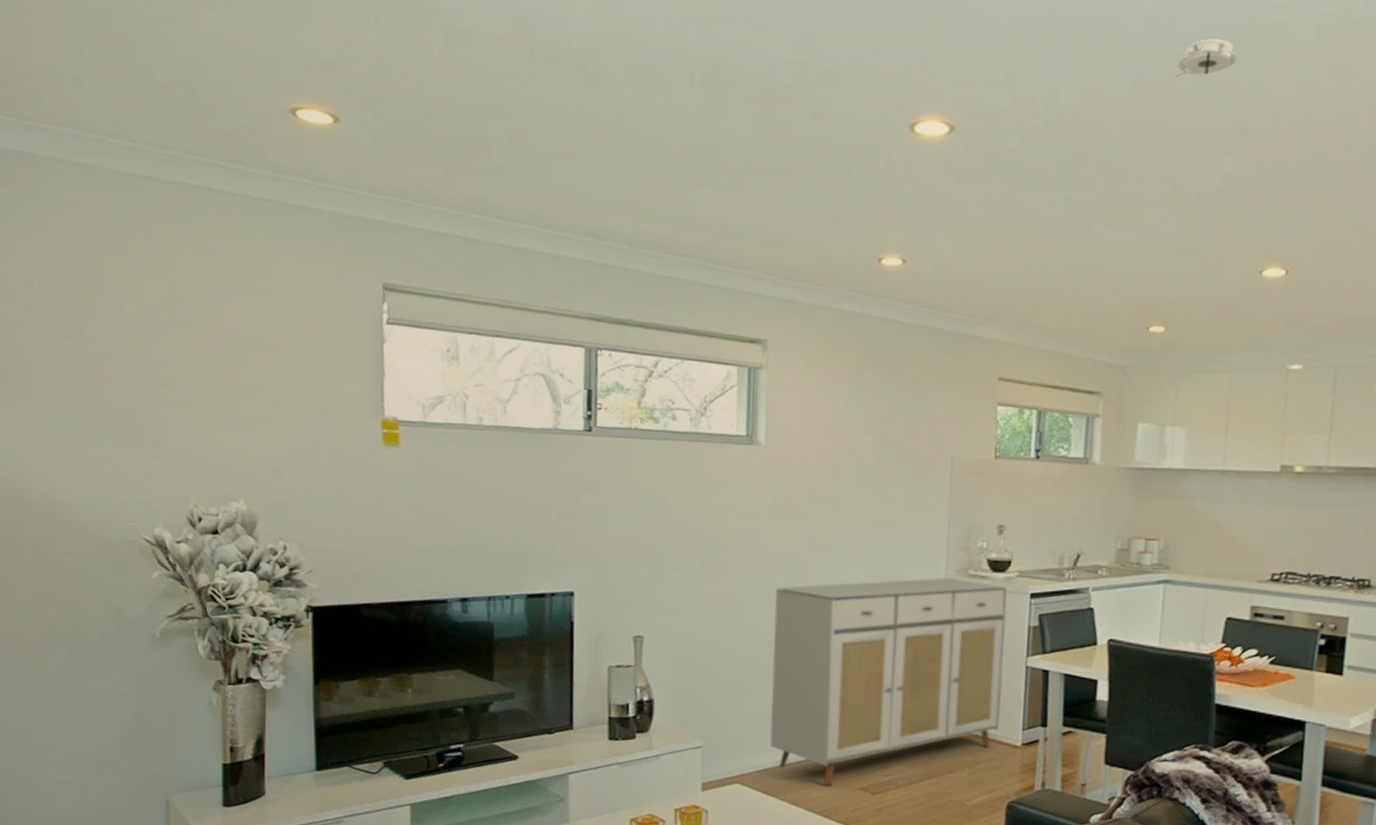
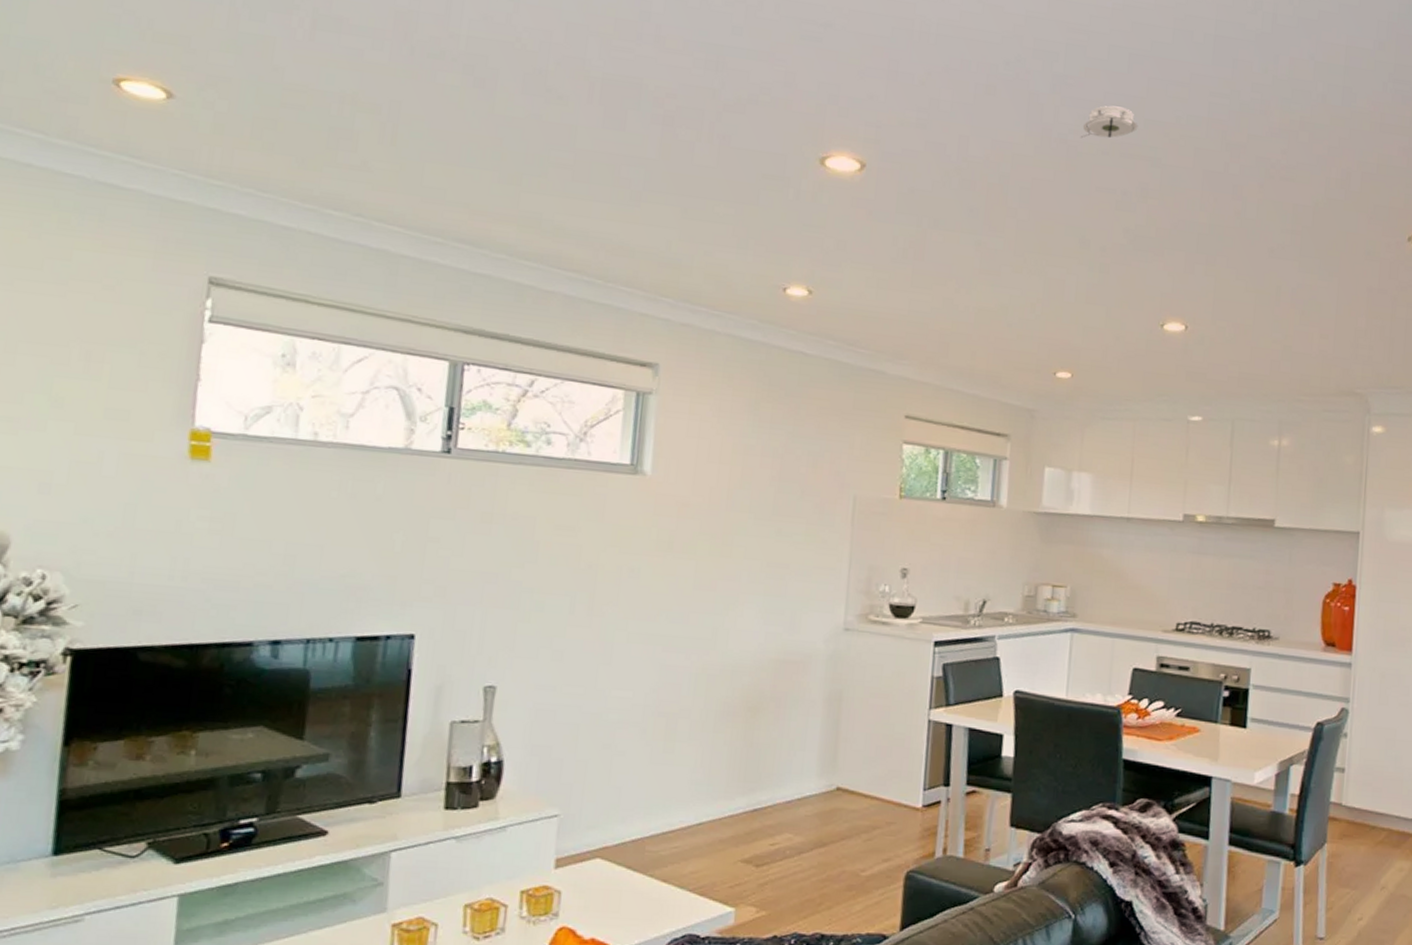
sideboard: present [769,577,1008,786] -> none [639,623,911,858]

